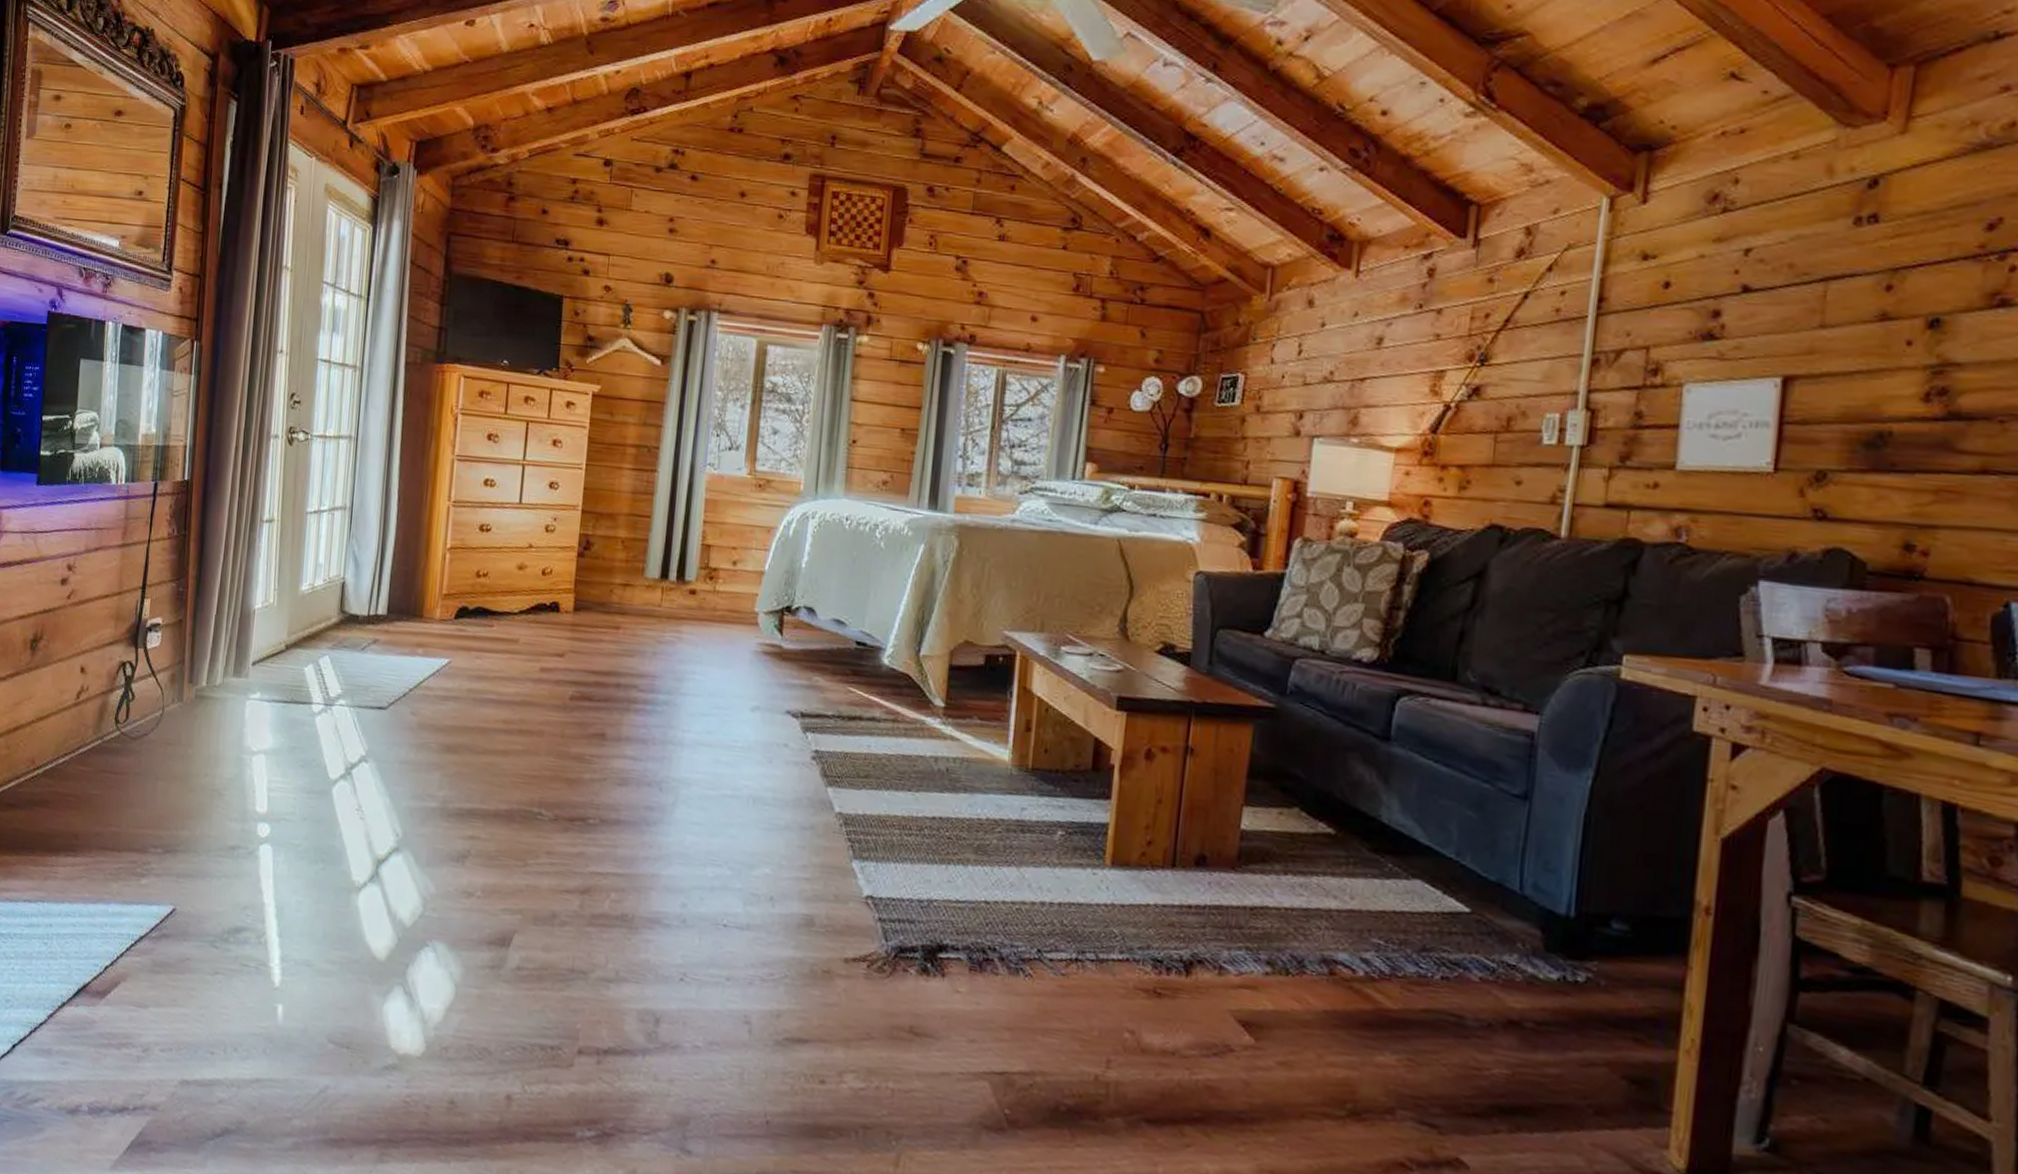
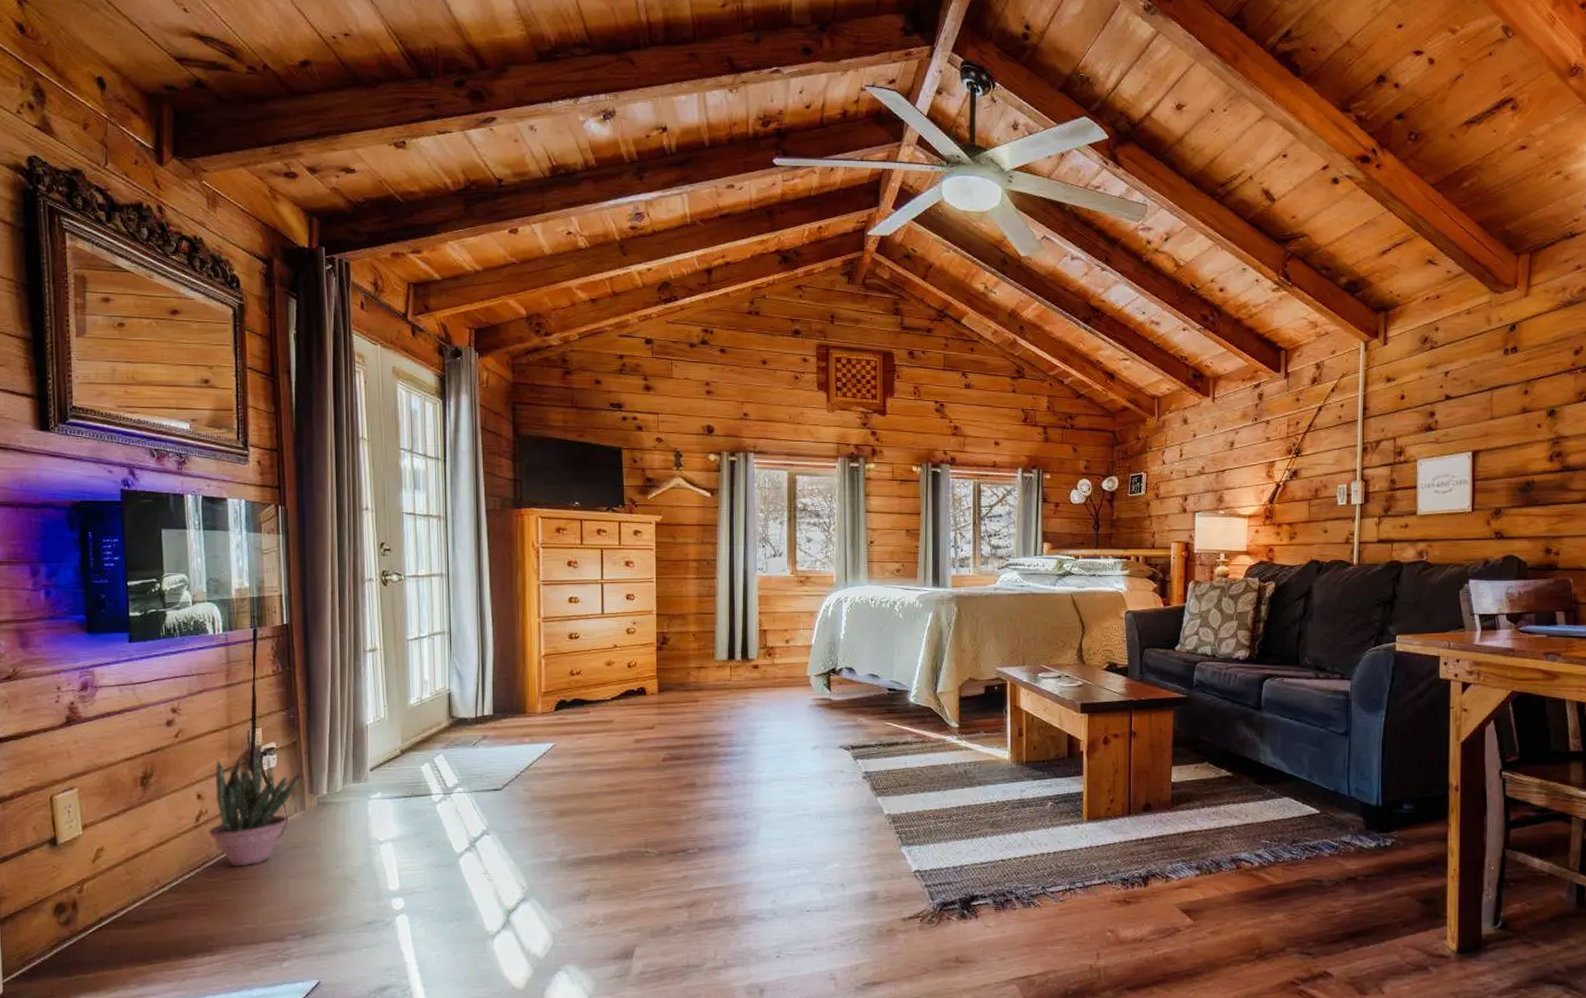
potted plant: none [87,626,183,759] -> present [209,751,300,867]

